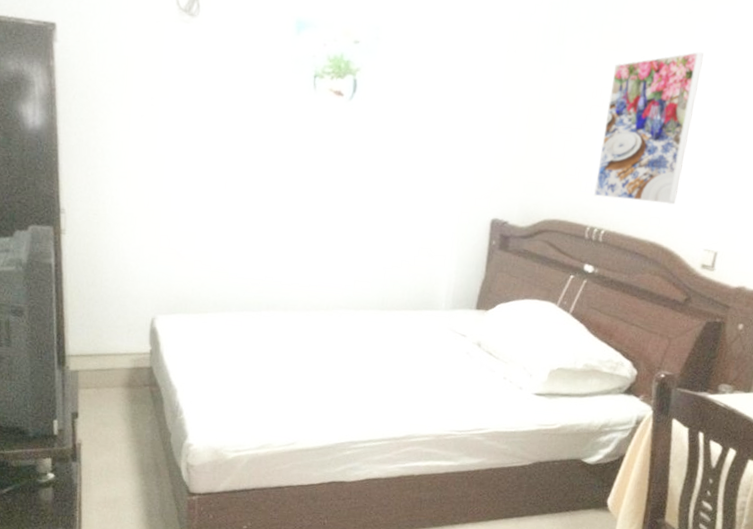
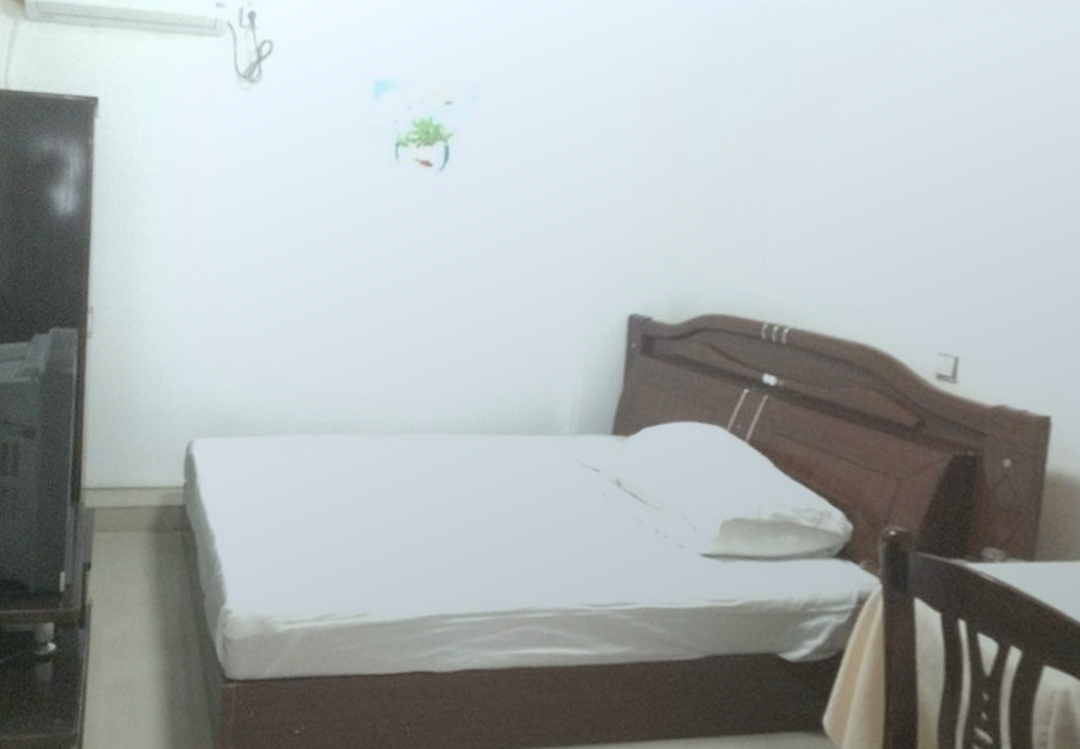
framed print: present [593,51,704,205] -> none [769,95,911,293]

